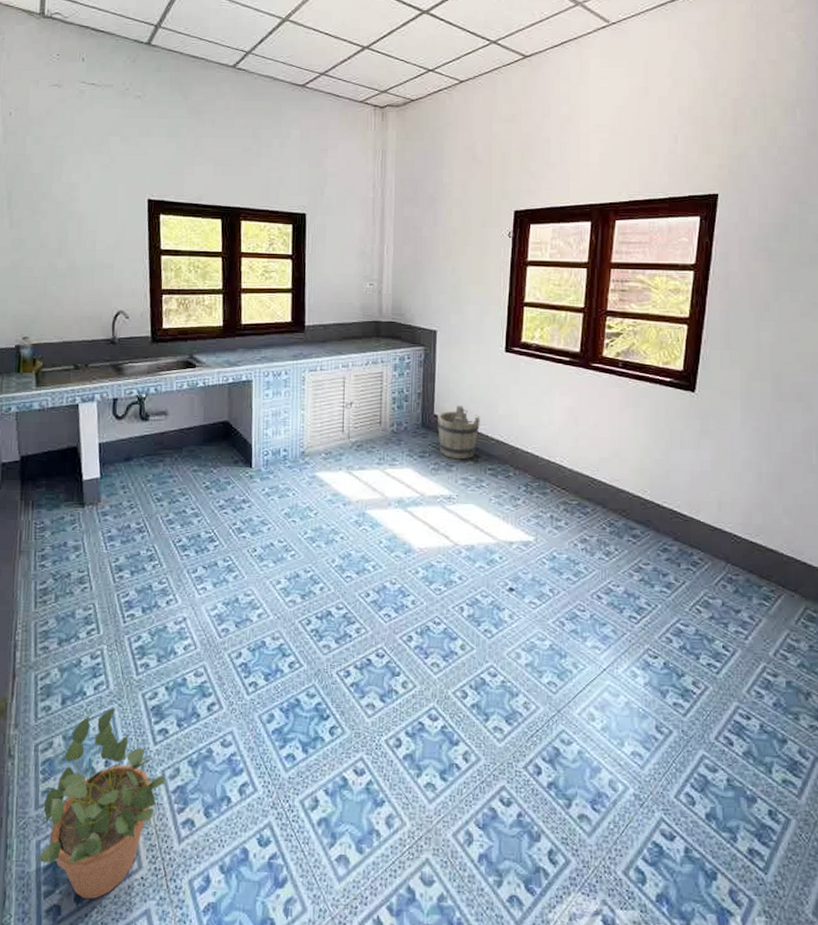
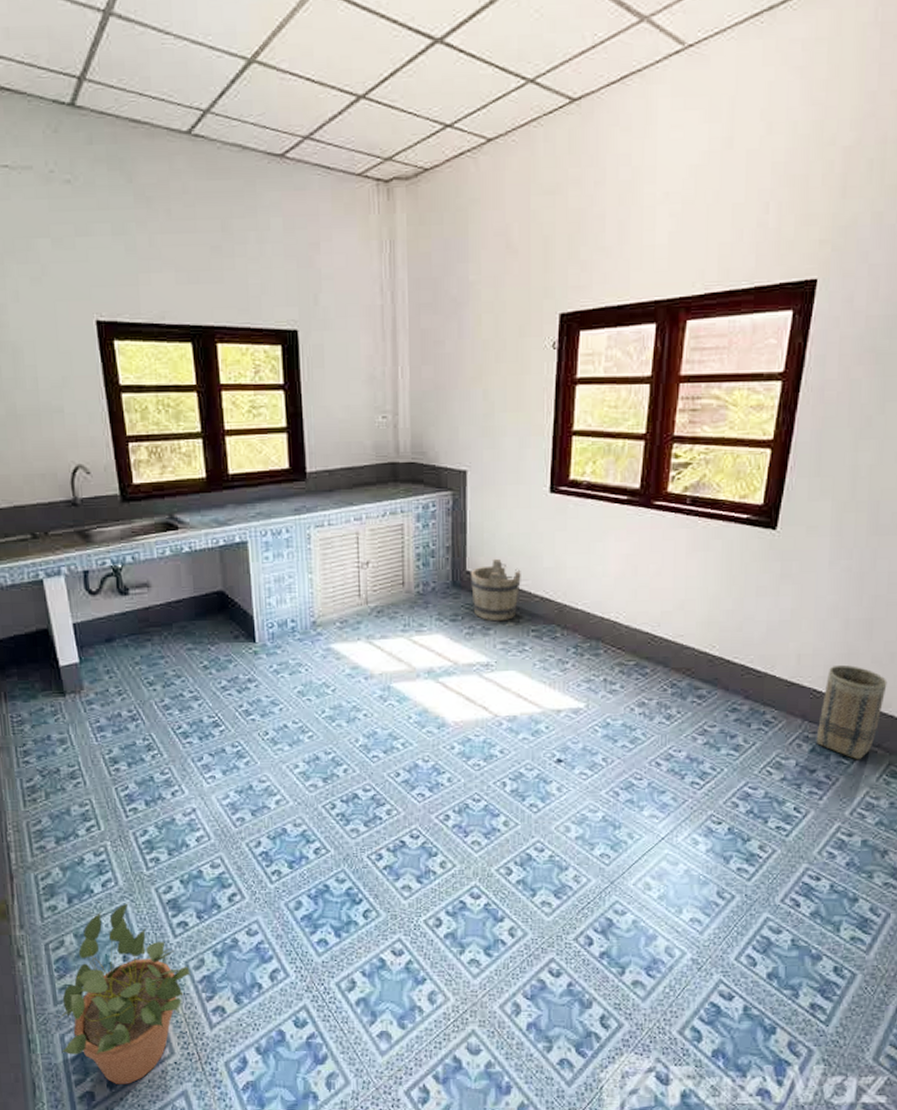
basket: none [740,513,799,603] -> present [817,664,887,760]

